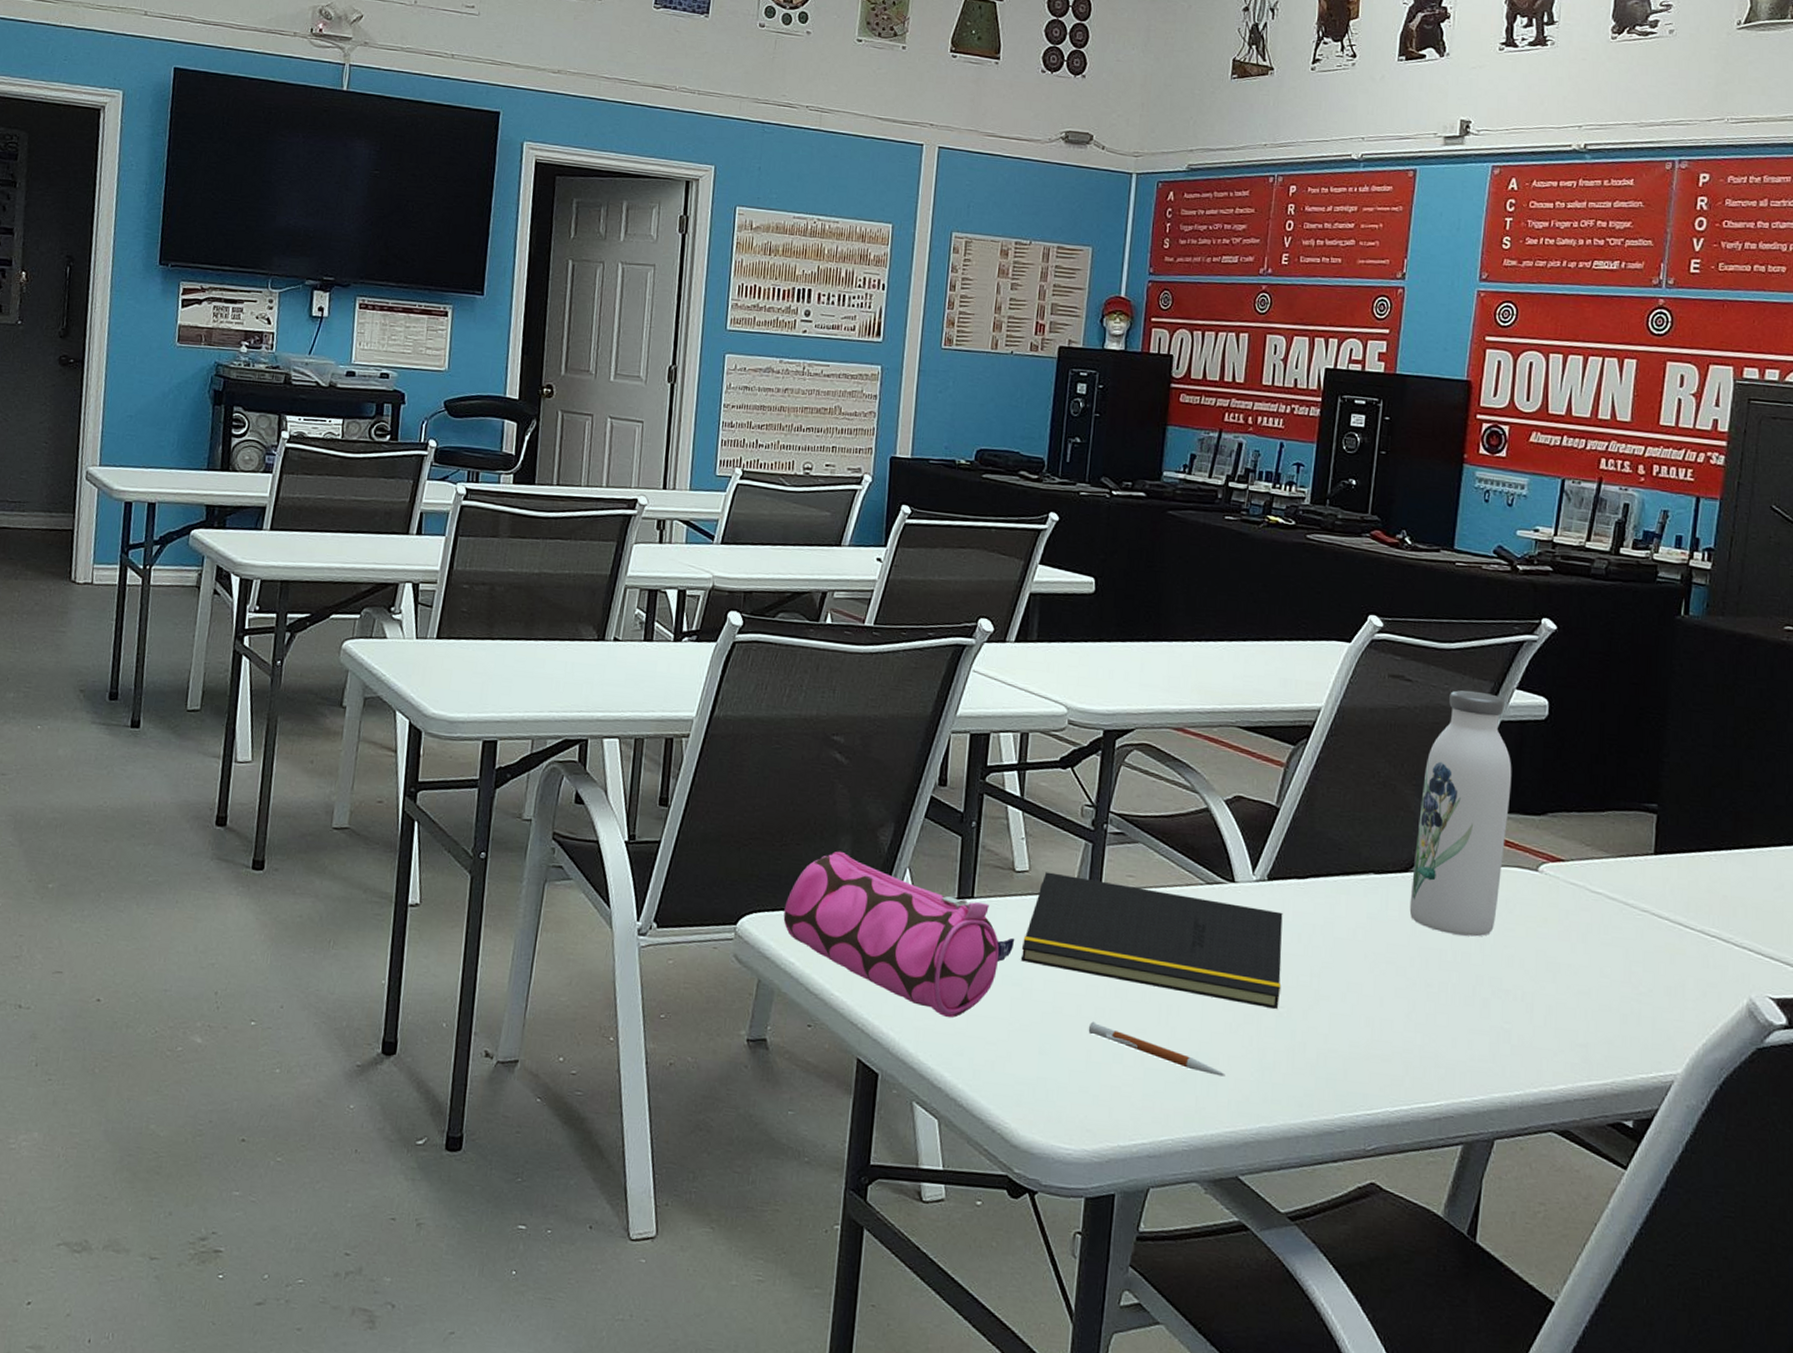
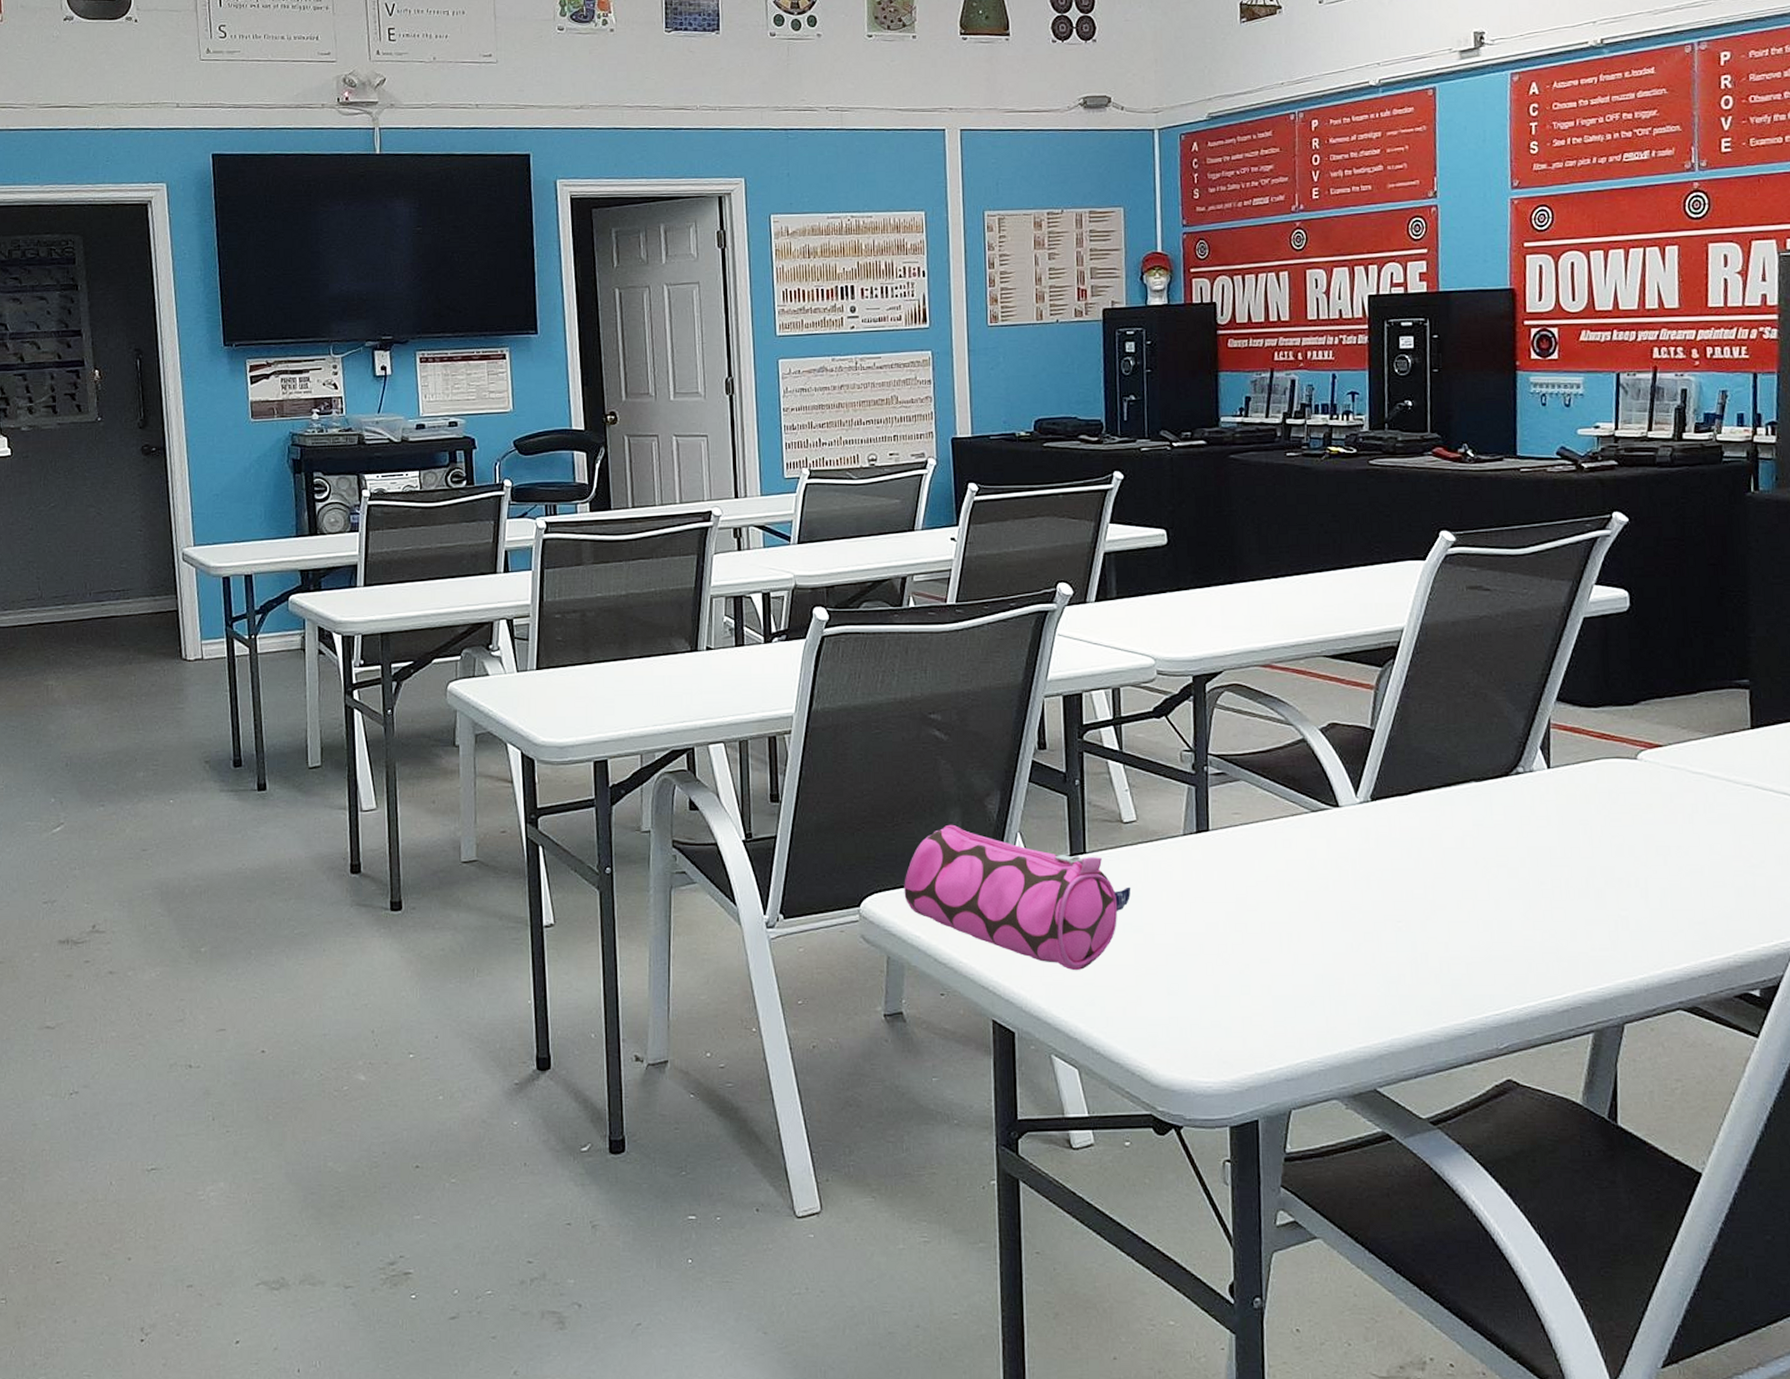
notepad: present [1020,872,1283,1009] -> none [1138,819,1397,924]
pen: present [1088,1021,1225,1077] -> none [1213,957,1352,995]
water bottle: present [1409,690,1512,937] -> none [1513,592,1602,831]

